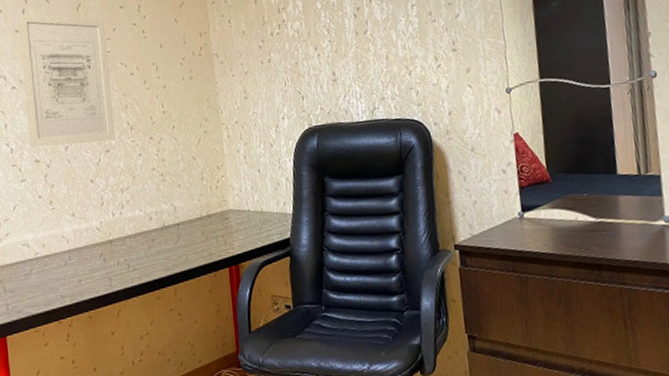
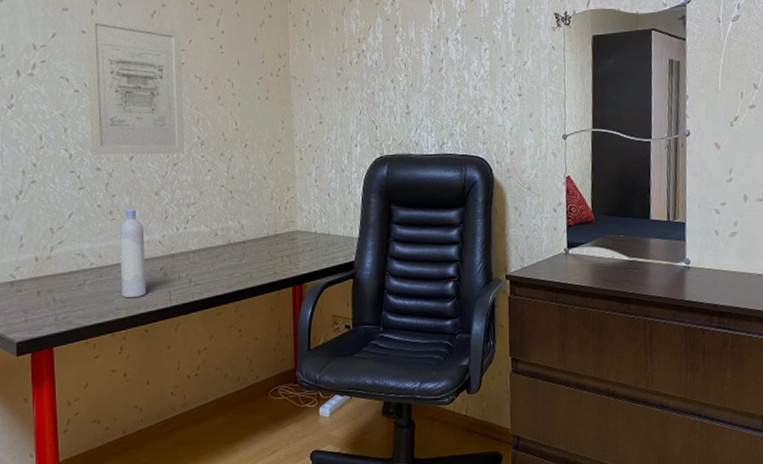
bottle: none [59,198,89,286] -> present [119,210,147,299]

